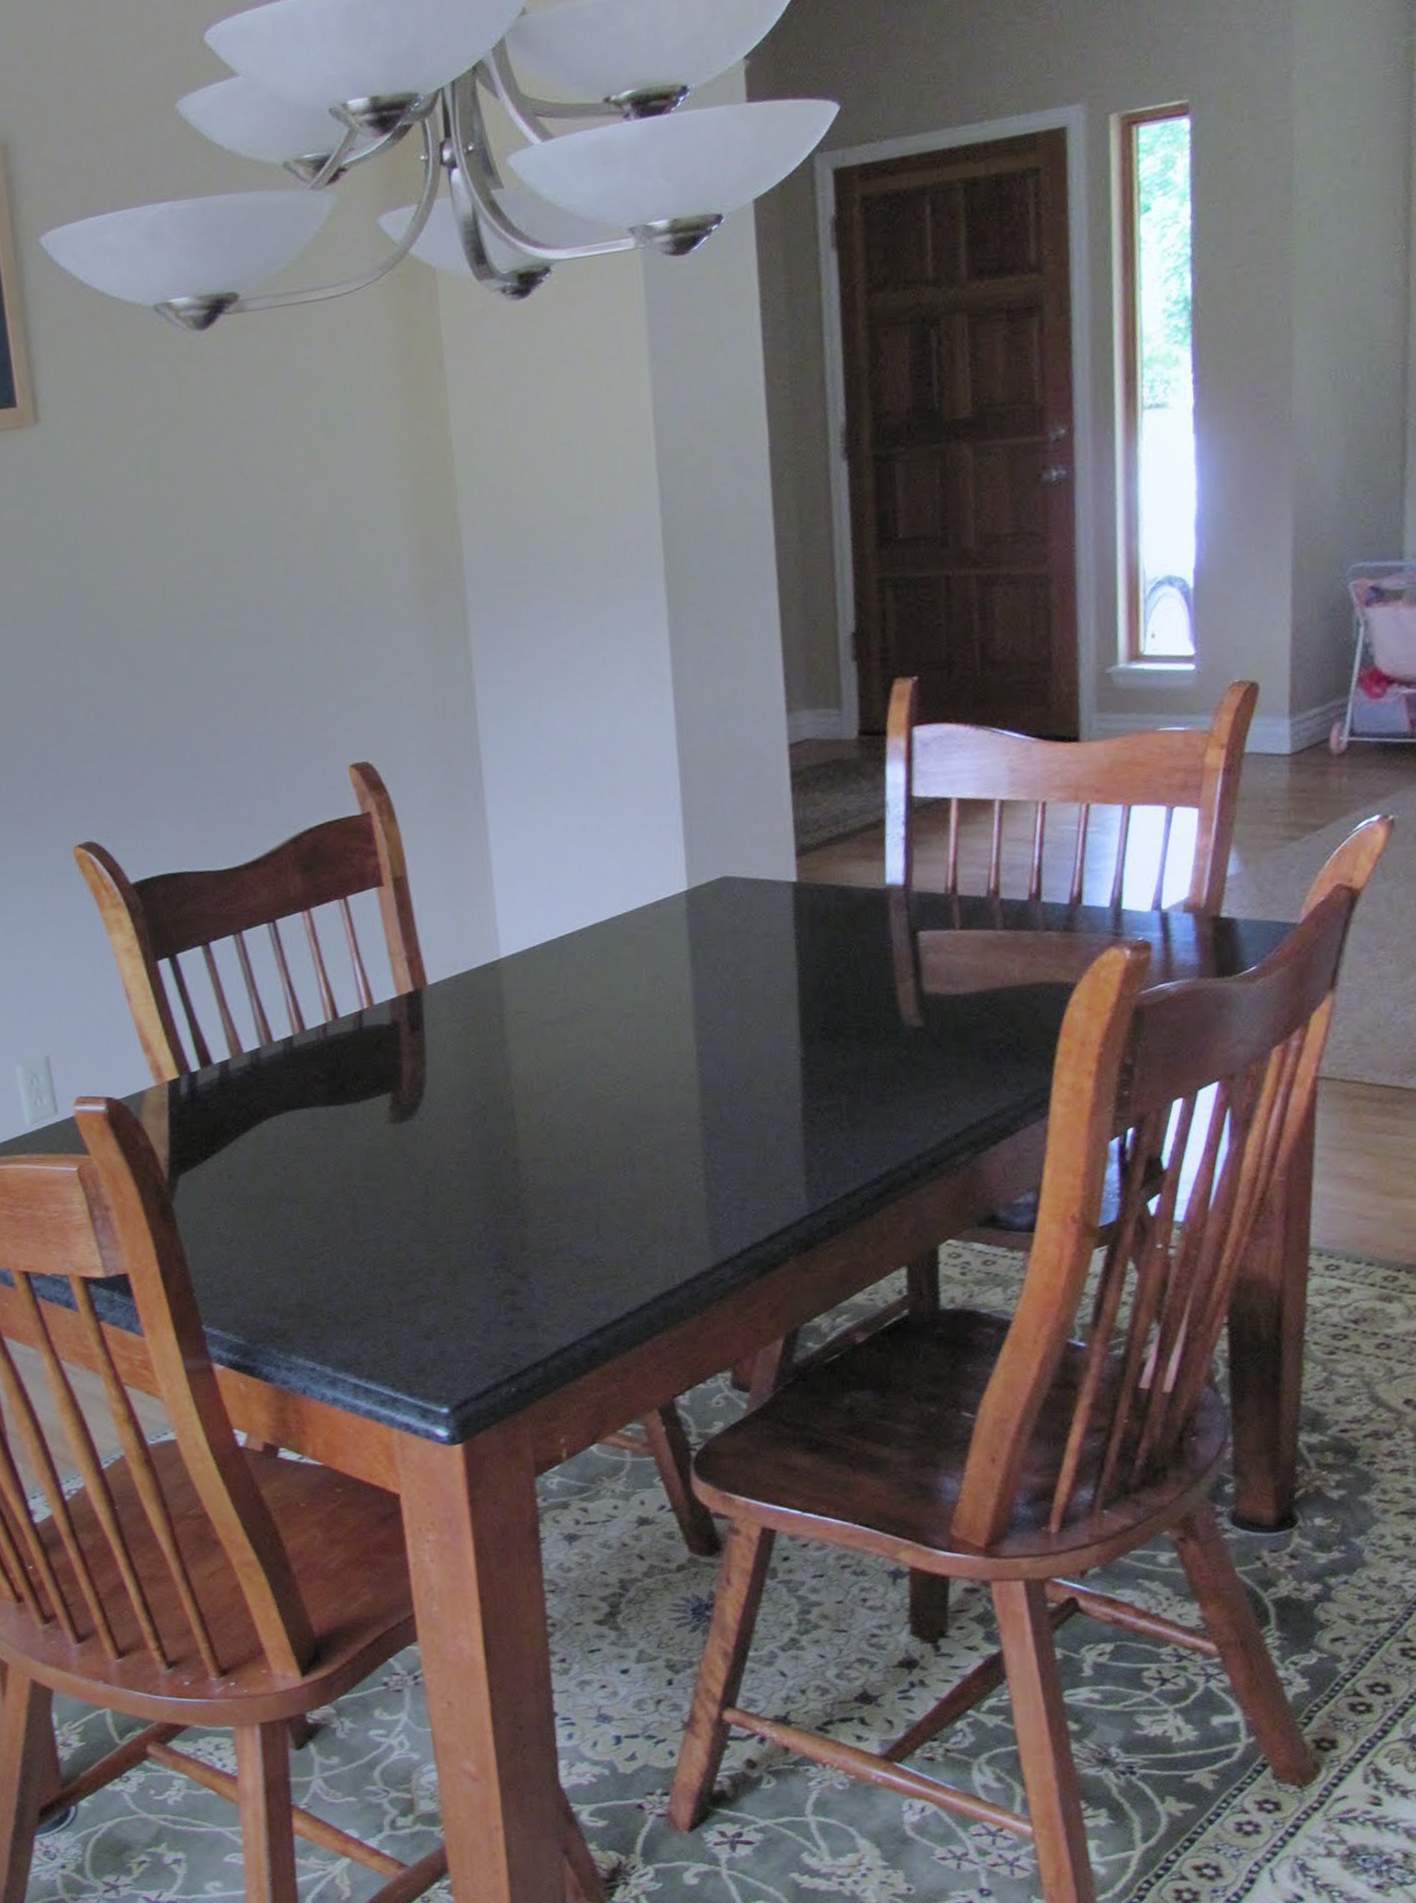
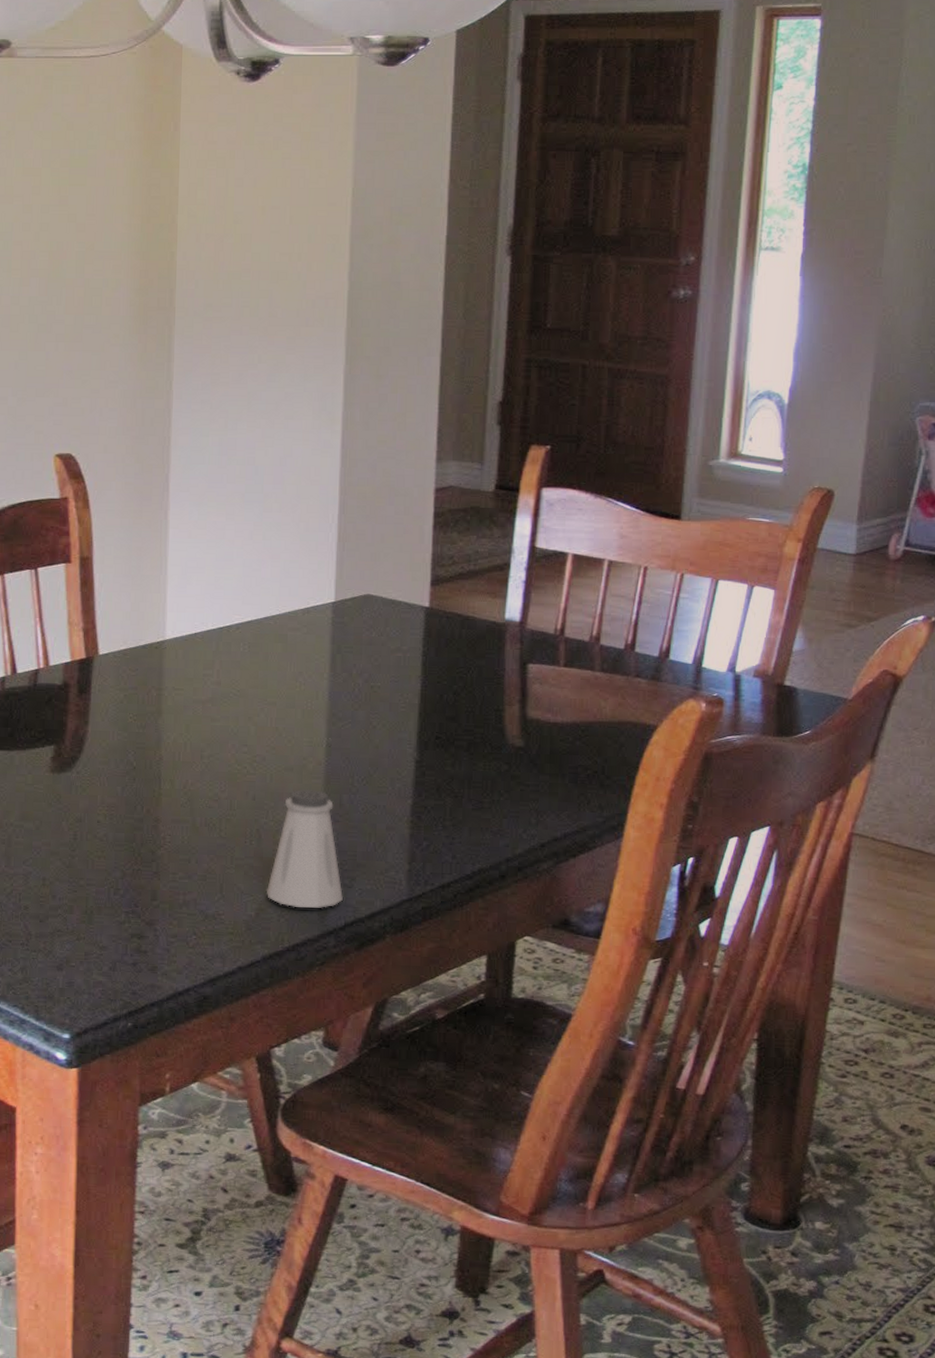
saltshaker: none [647,1104,736,1239] -> present [266,788,343,908]

